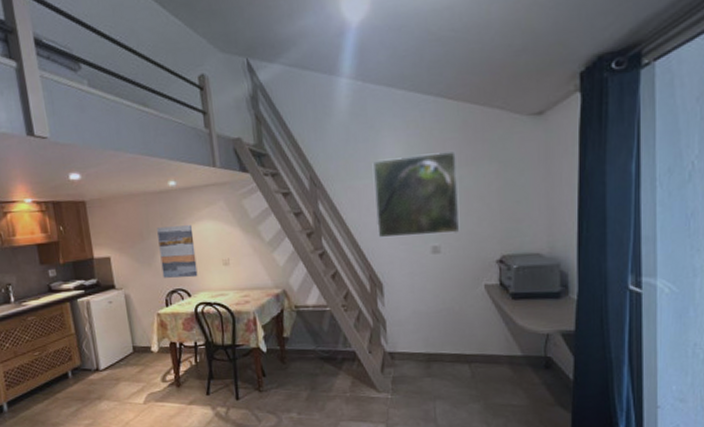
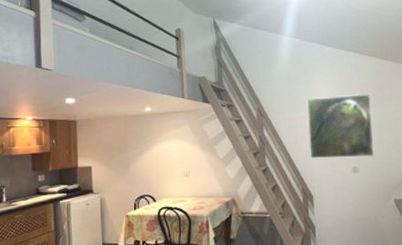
wall art: present [157,225,198,278] -> none [133,143,163,186]

